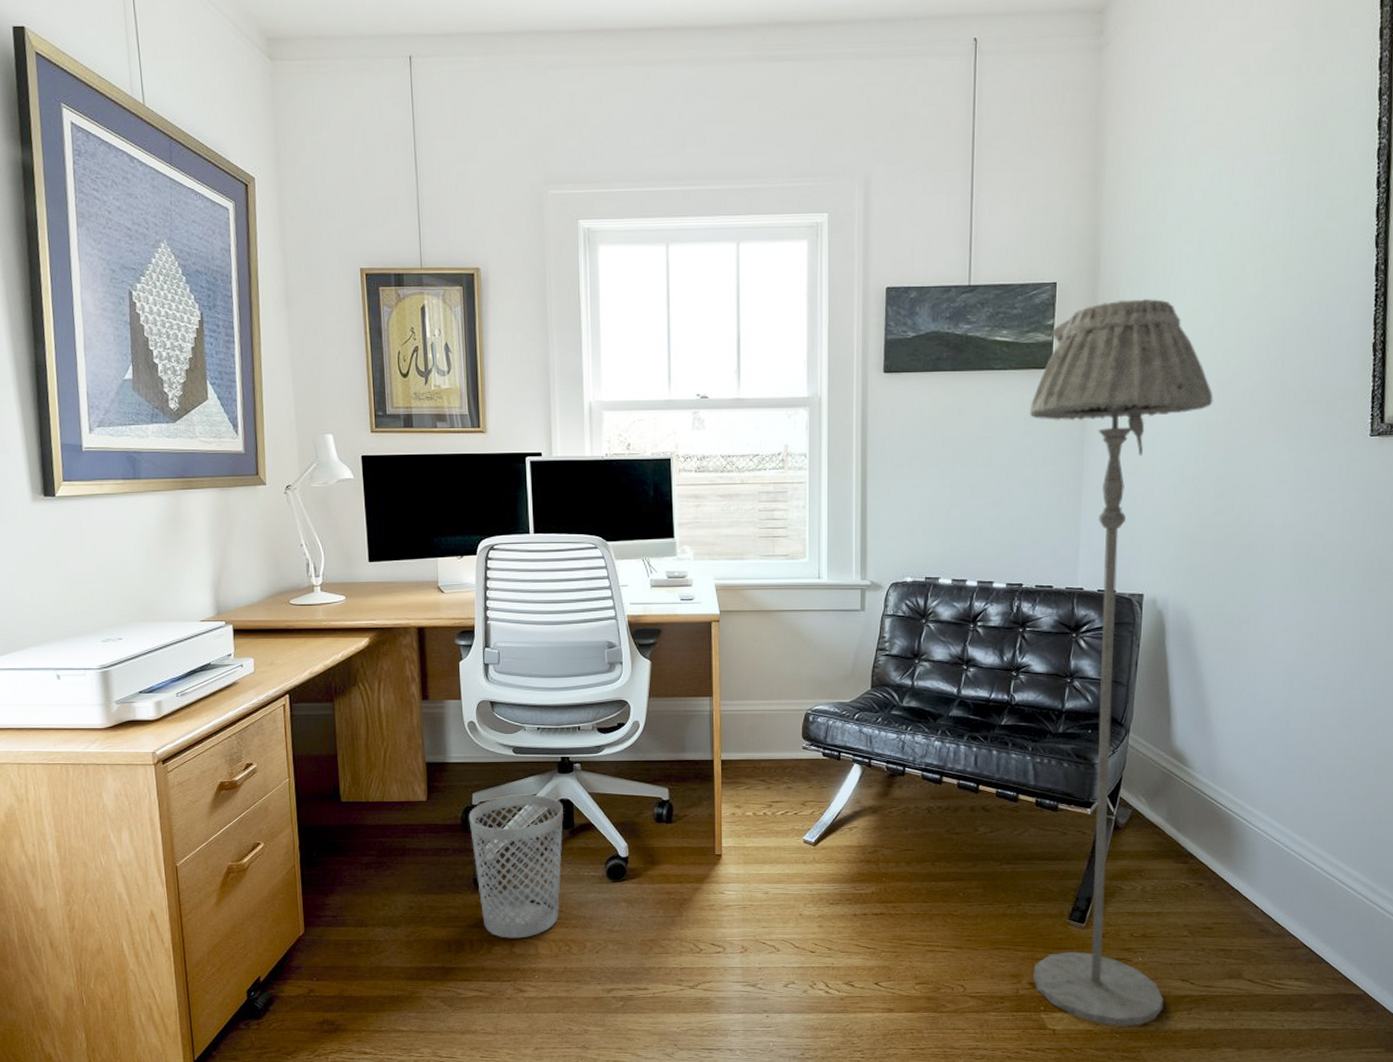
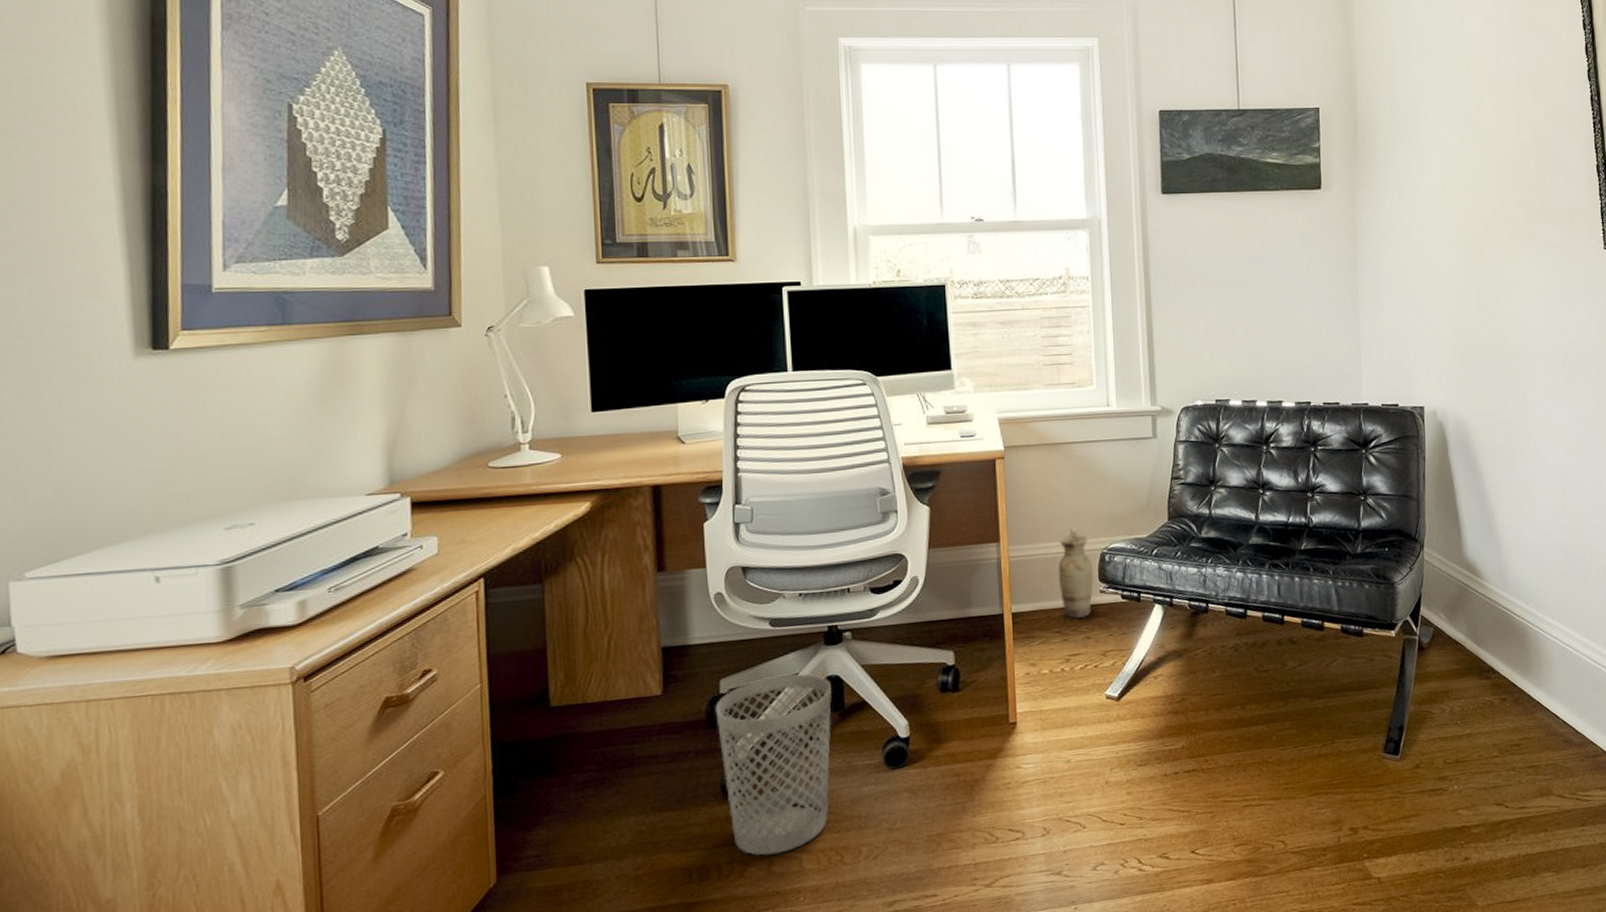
ceramic jug: none [764,688,798,770] -> present [1058,527,1095,619]
floor lamp: present [1029,299,1213,1026] -> none [1304,124,1482,865]

